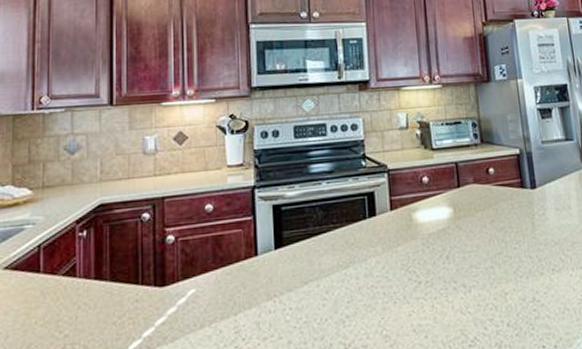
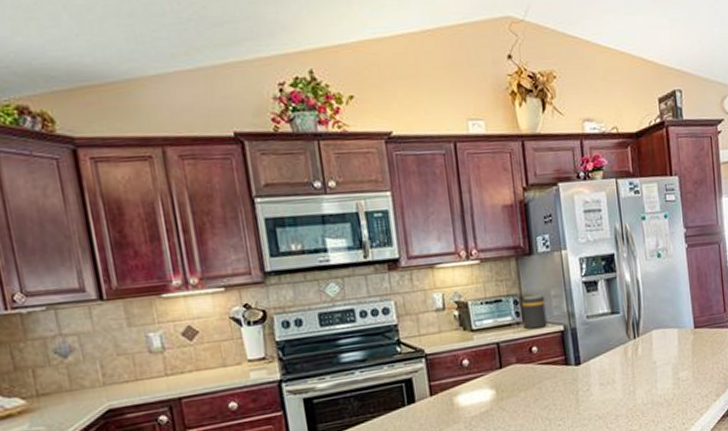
cylinder: none [479,119,504,152] -> present [521,295,547,330]

